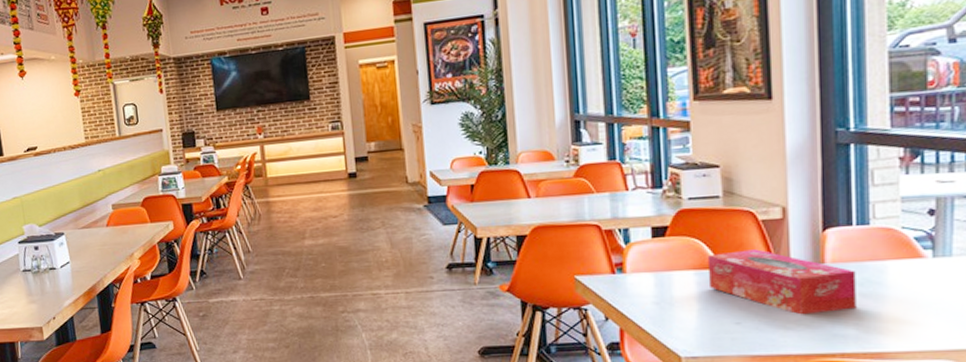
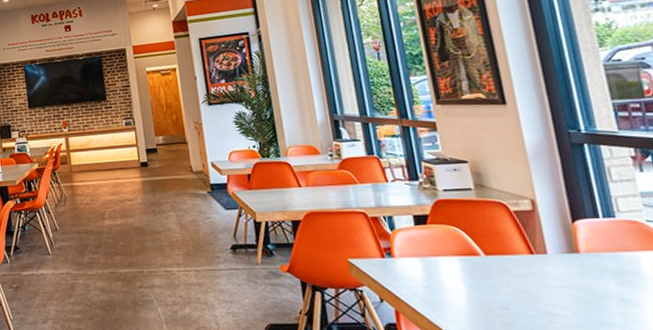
tissue box: present [707,249,856,315] -> none [468,238,618,302]

